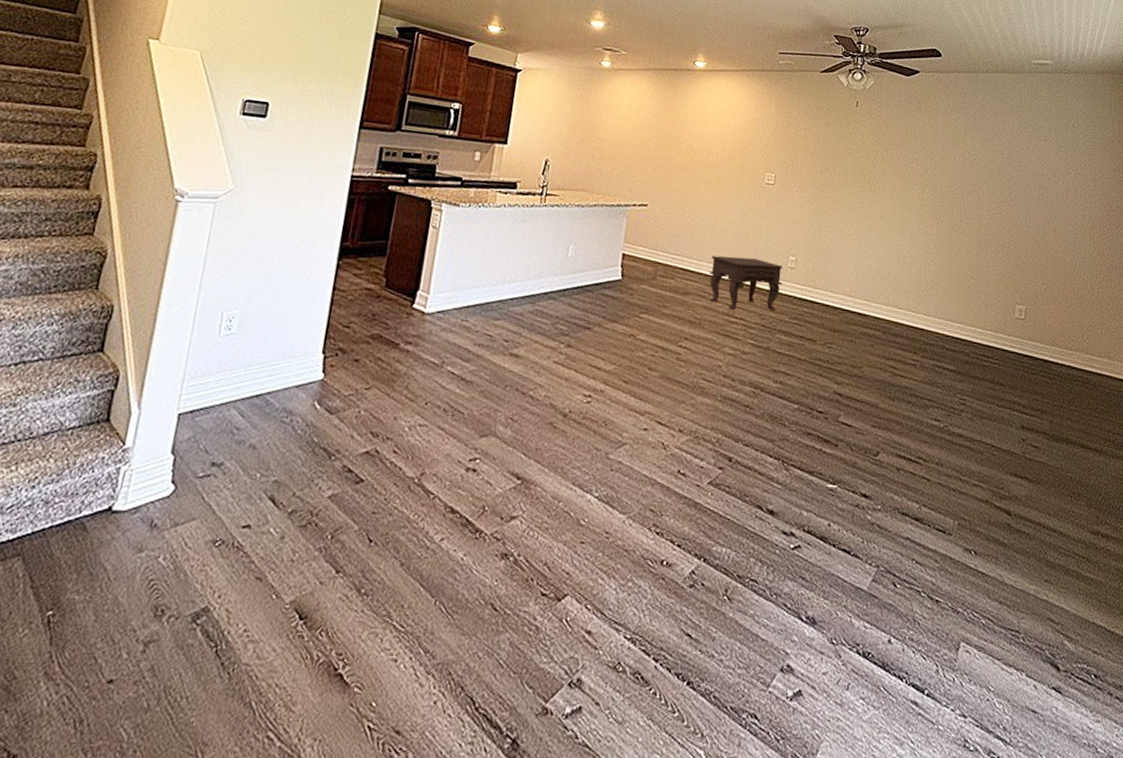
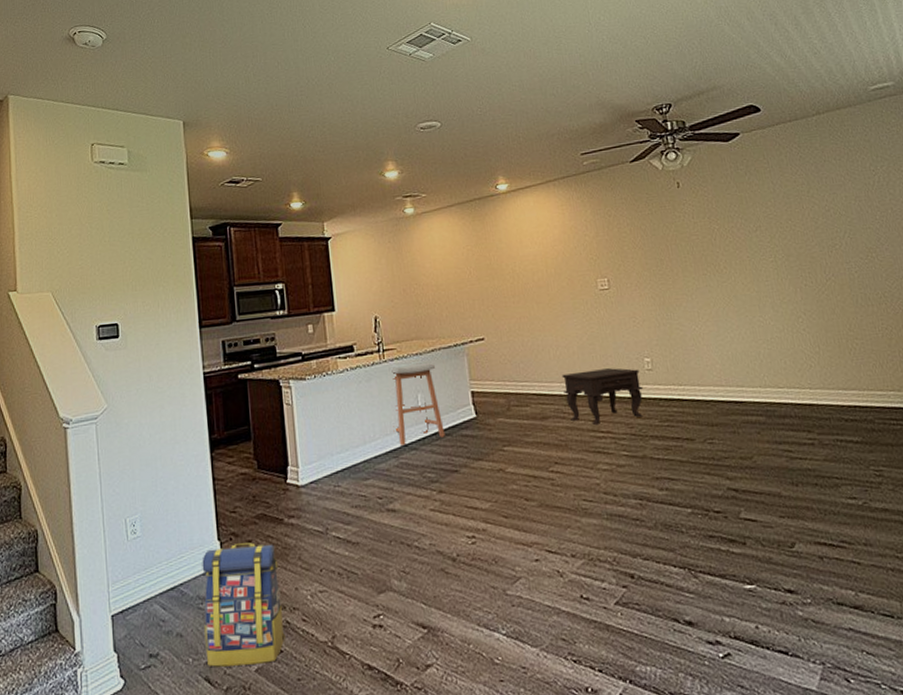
backpack: none [276,360,383,491] -> present [202,542,285,667]
stool: none [536,213,593,293] -> present [391,362,445,446]

